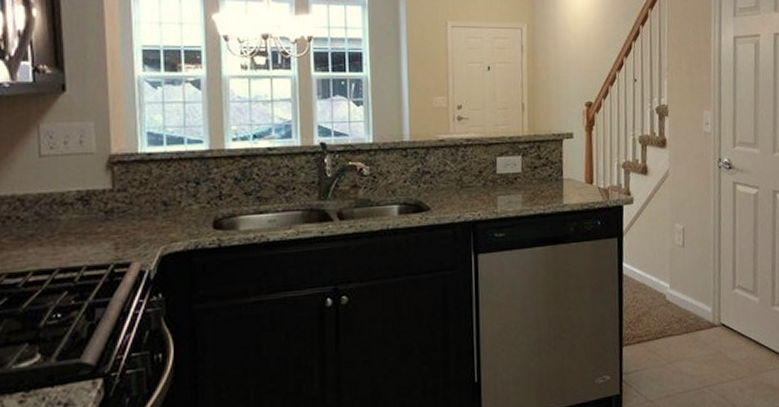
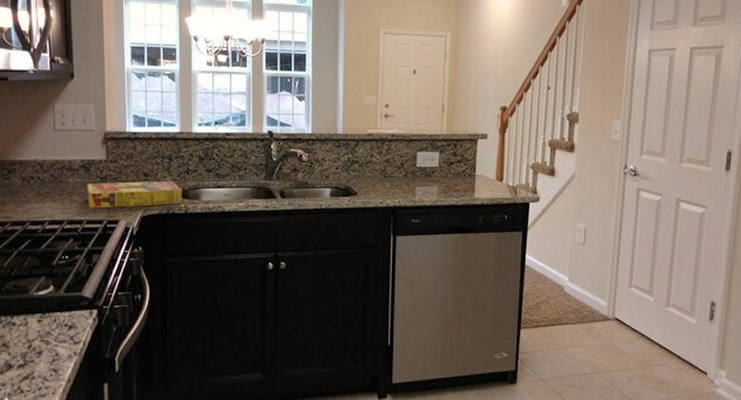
cereal box: none [86,209,214,251] -> present [87,180,182,209]

